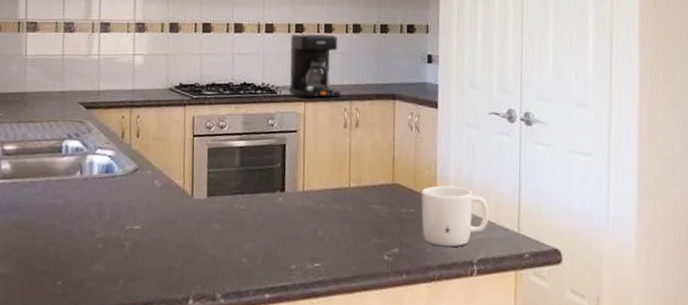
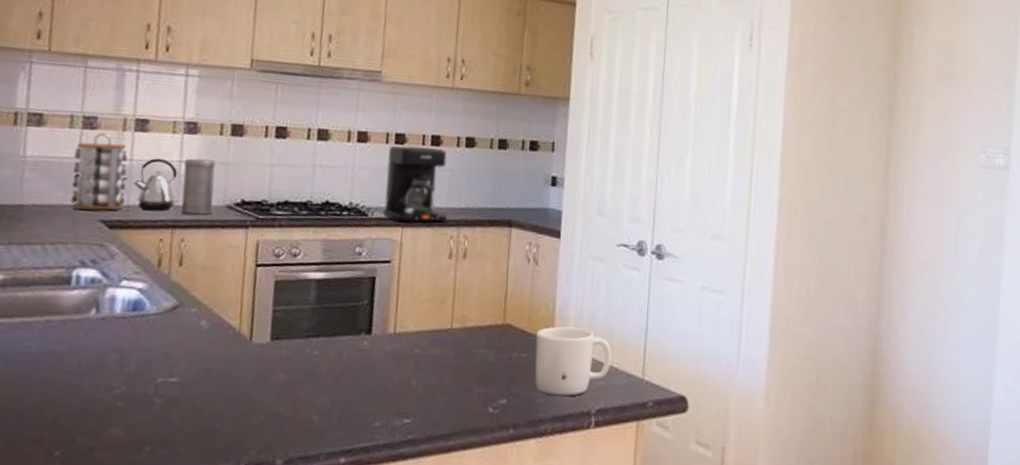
spice rack: none [59,35,97,96] -> present [71,132,128,212]
kettle: none [101,53,134,95] -> present [133,158,179,212]
canister: none [136,51,160,97] -> present [180,158,215,215]

